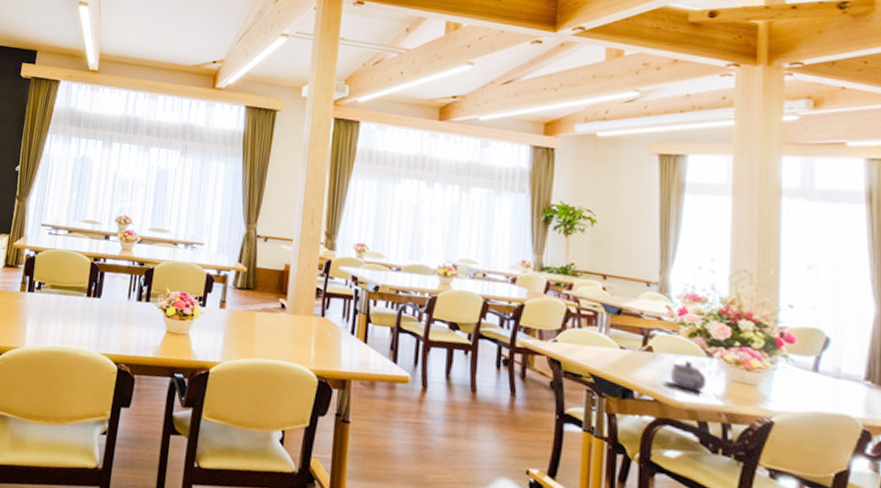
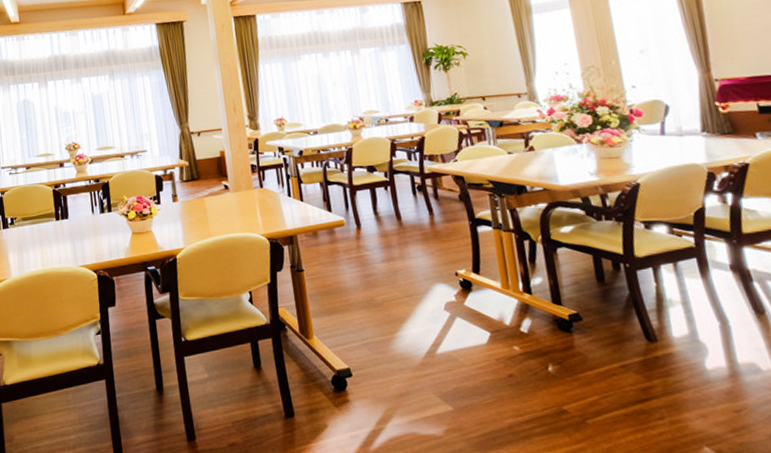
teapot: present [669,361,707,392] -> none [551,151,582,175]

